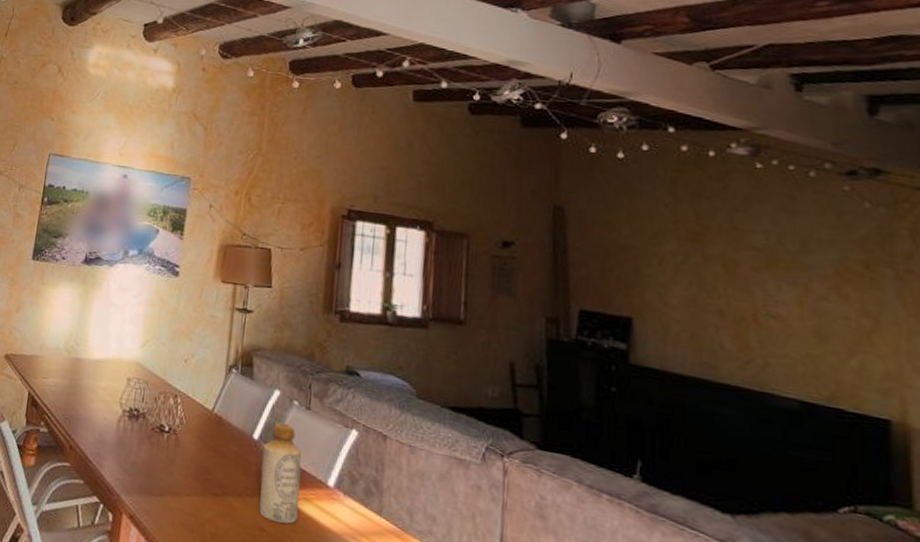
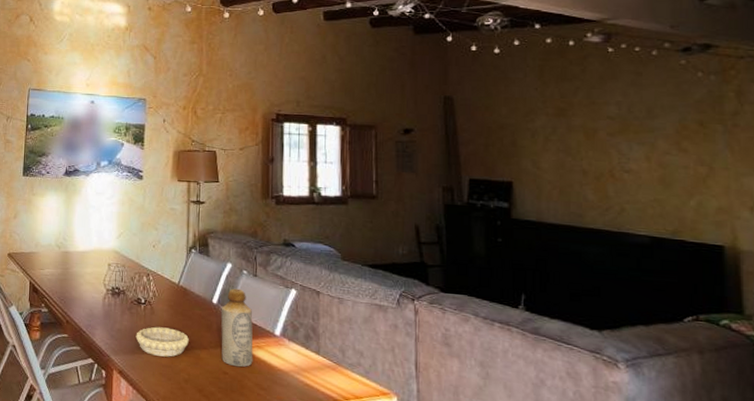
decorative bowl: none [154,462,220,503] -> present [135,326,189,357]

